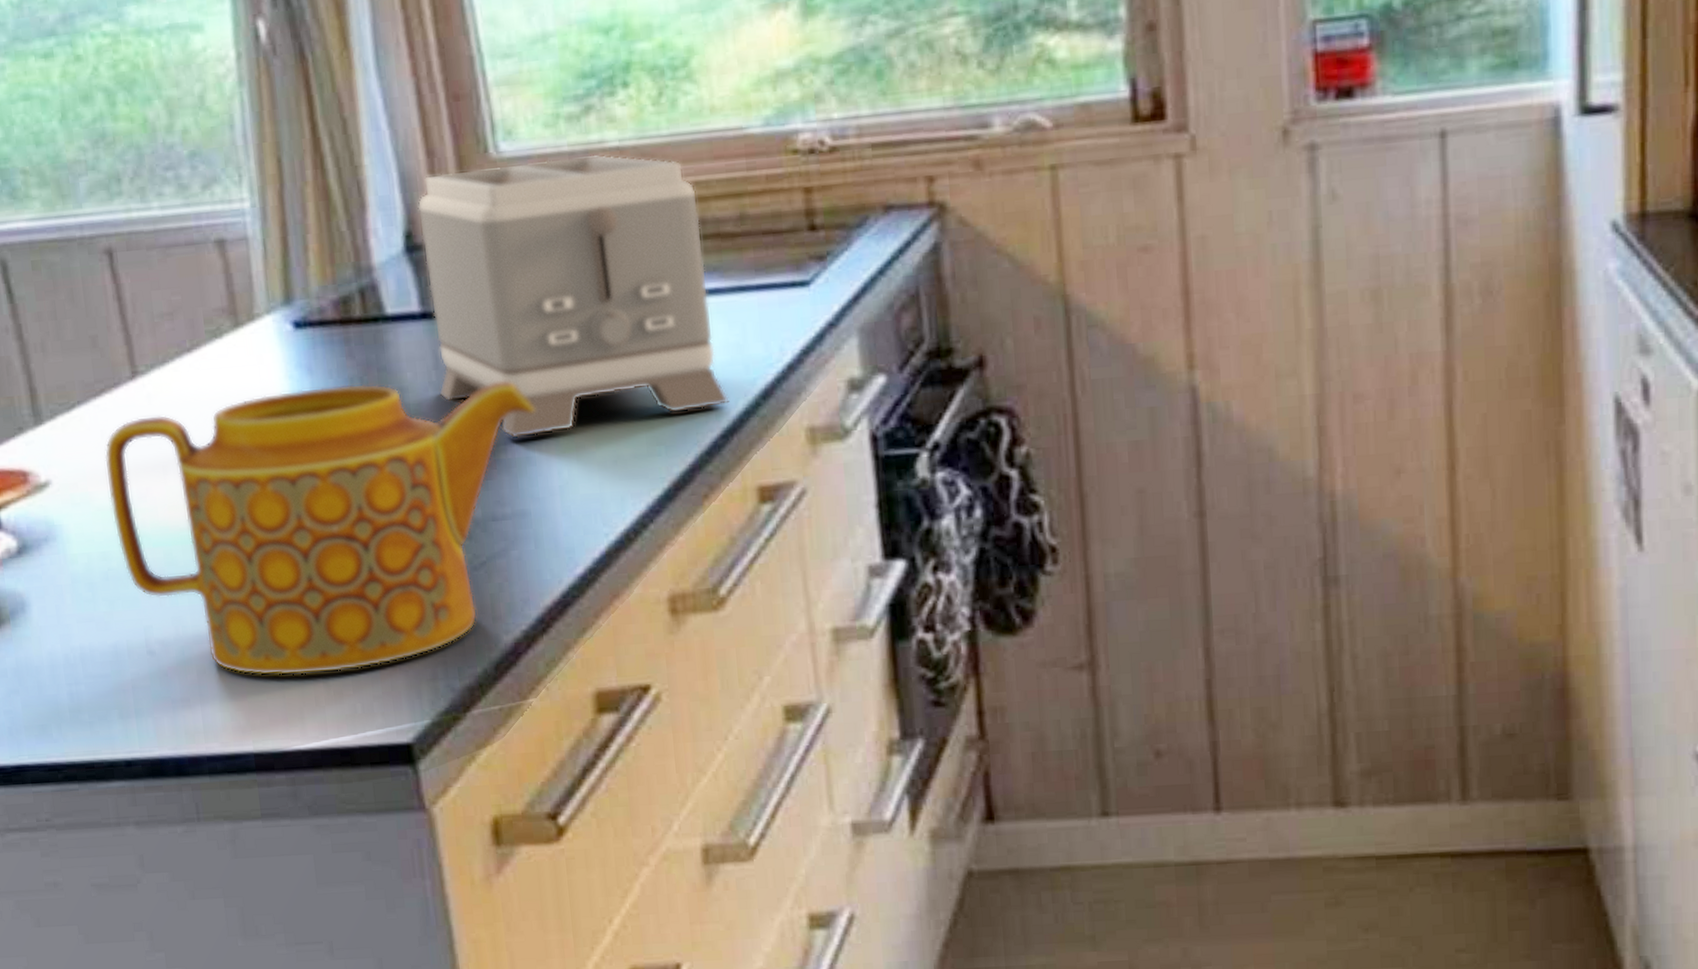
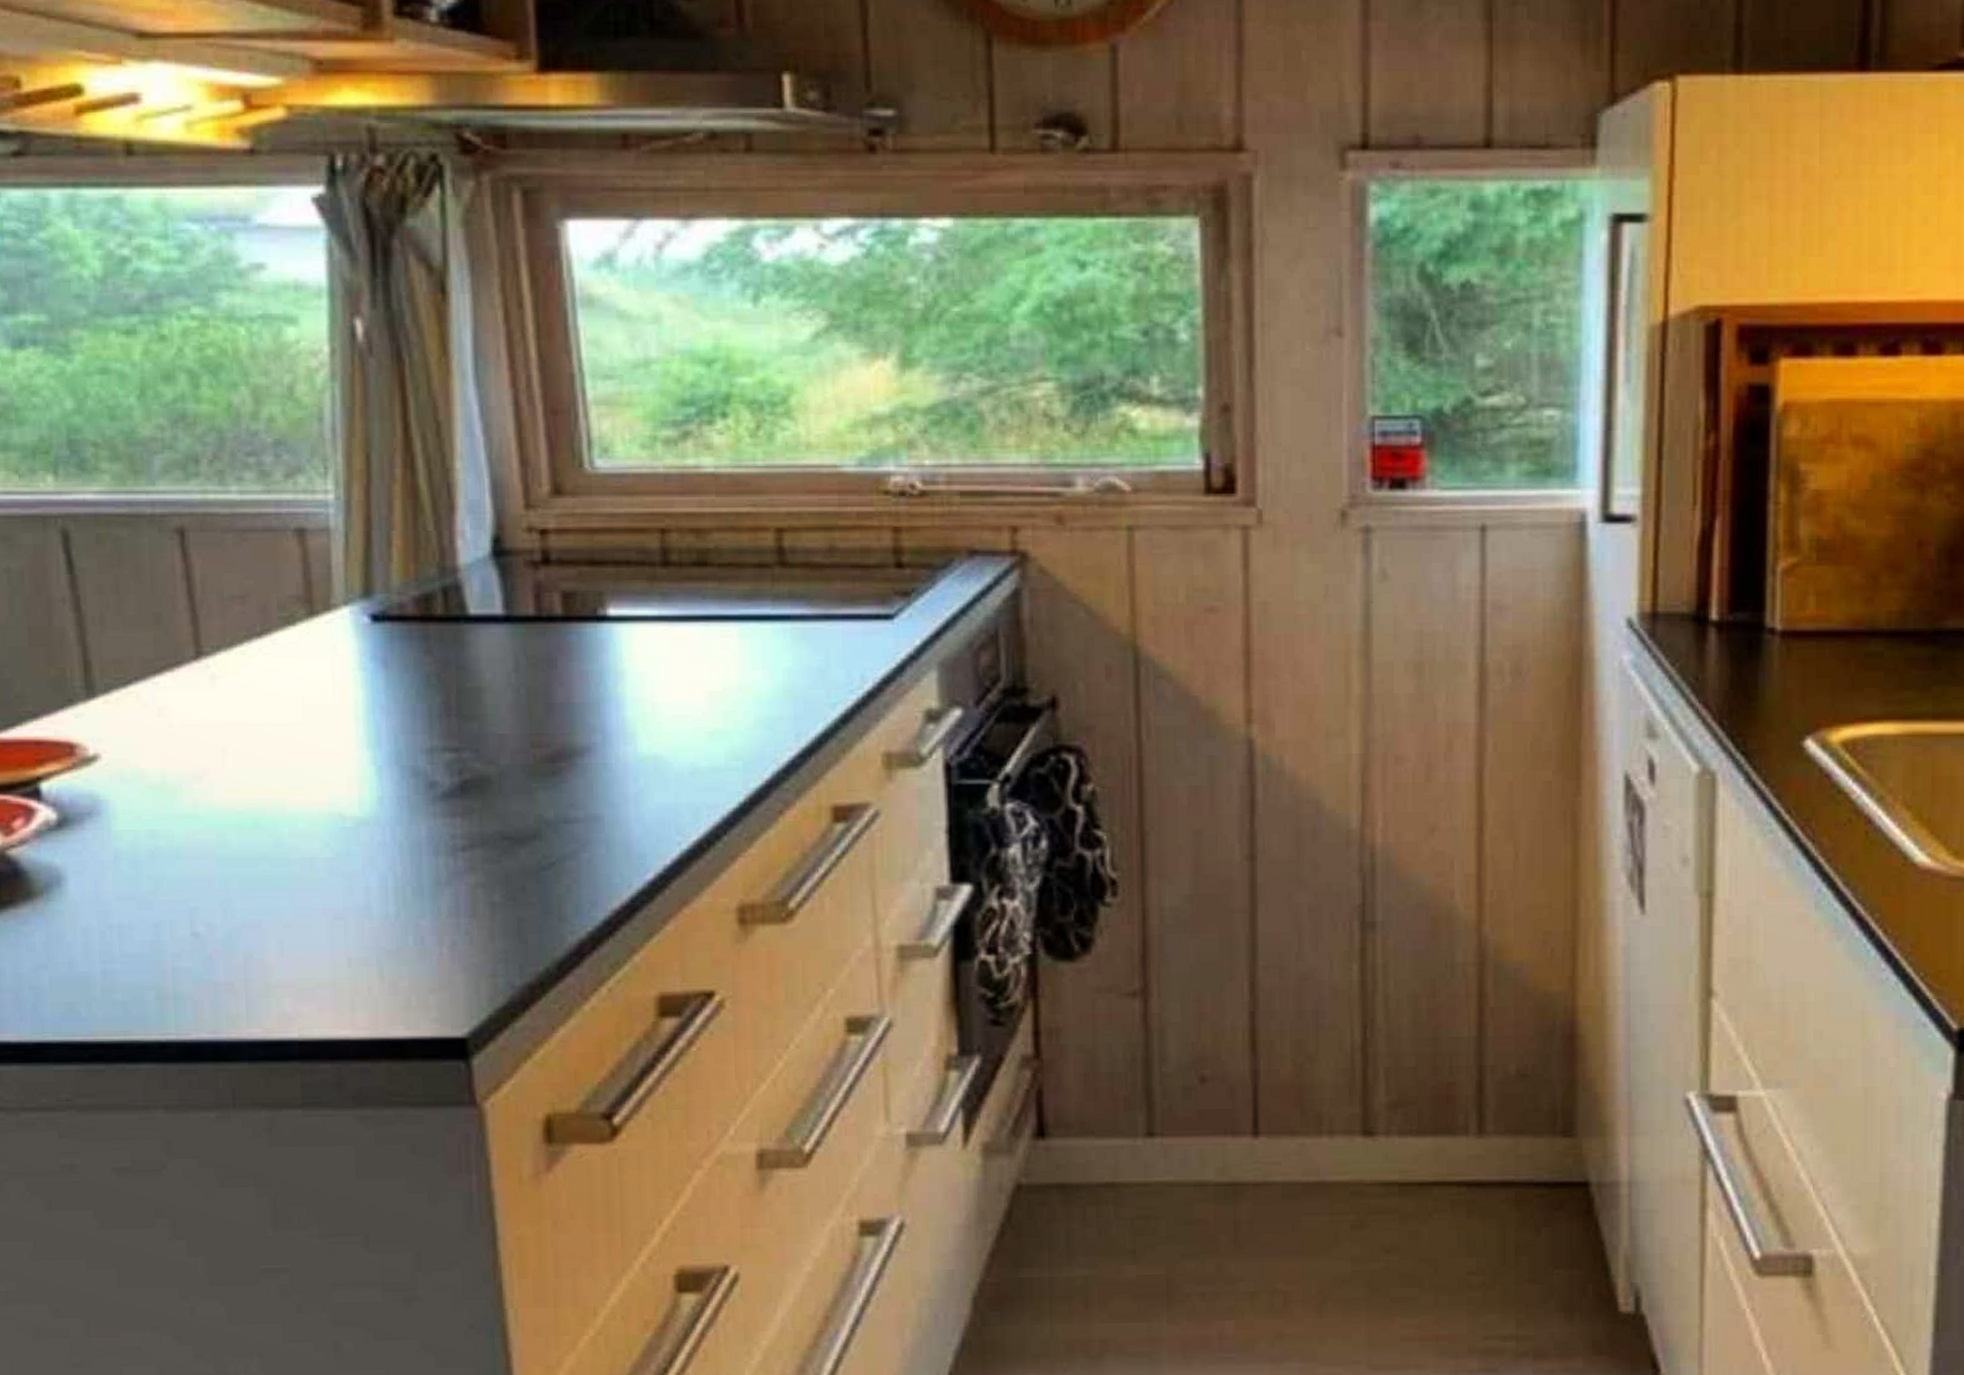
teapot: present [104,381,535,676] -> none [159,680,615,965]
toaster: present [417,154,730,438] -> none [508,478,809,744]

